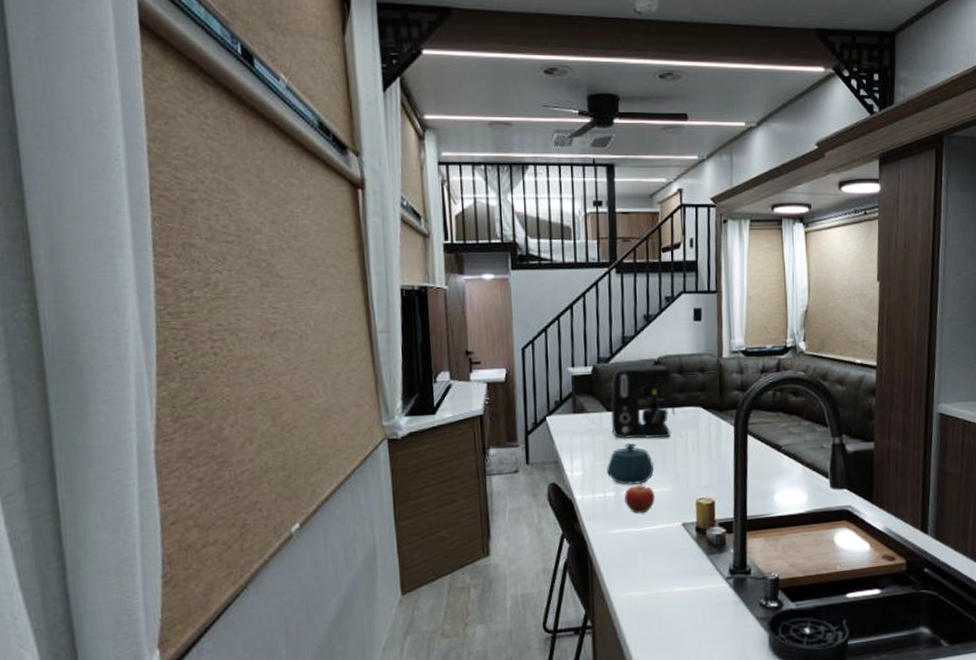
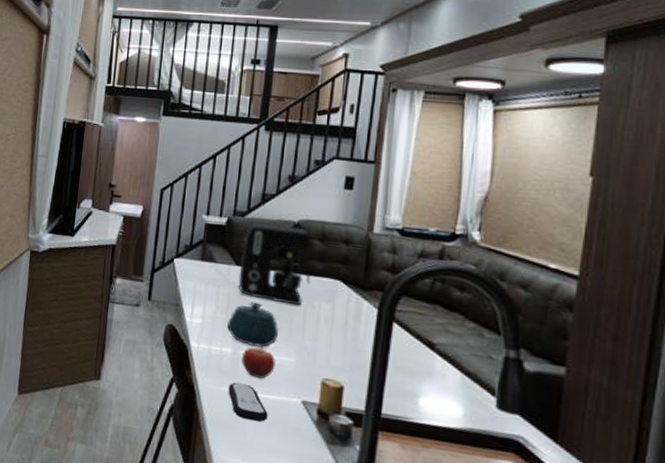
remote control: none [616,521,655,554] -> present [228,382,268,422]

